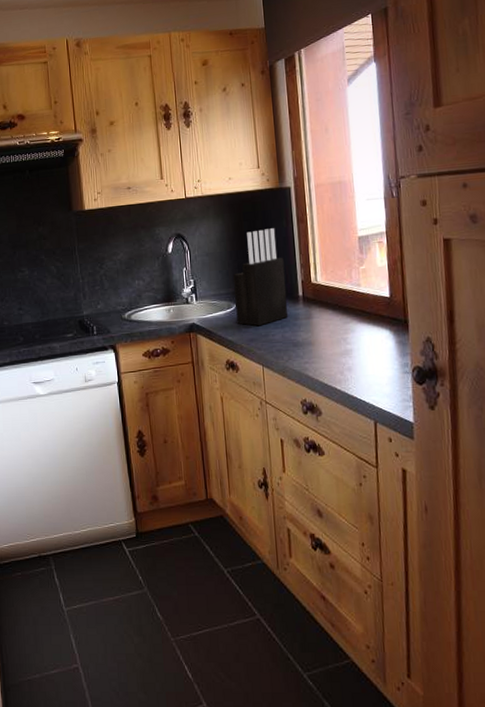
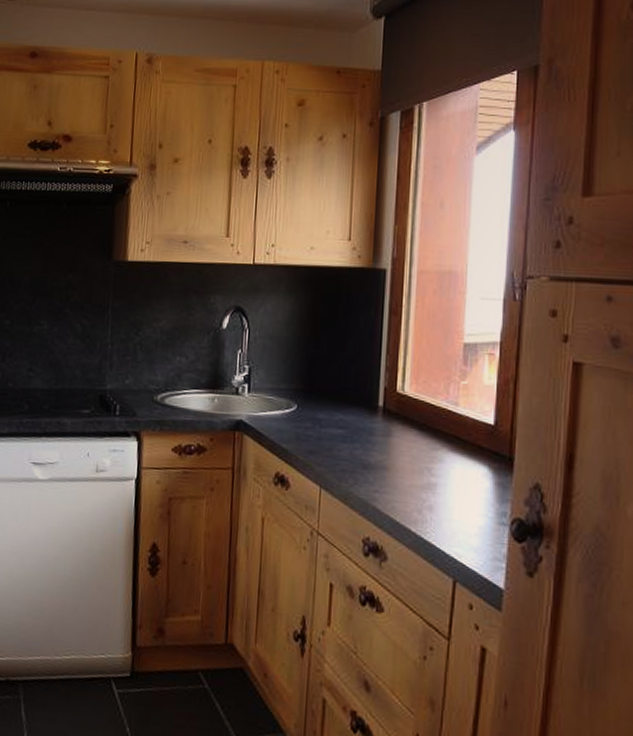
knife block: present [233,228,289,326] -> none [296,316,366,437]

